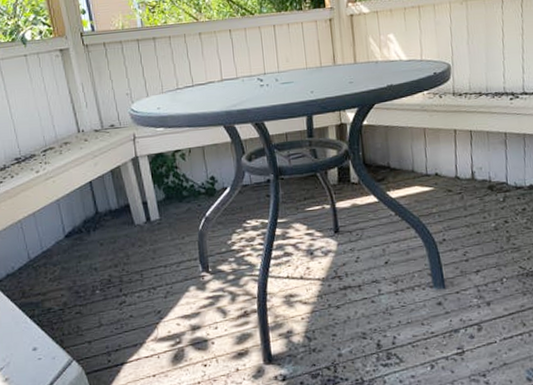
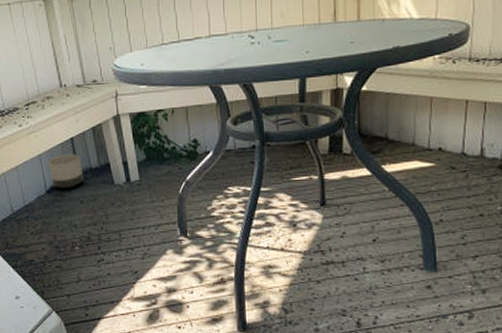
planter: none [66,196,104,233] -> present [47,153,84,189]

